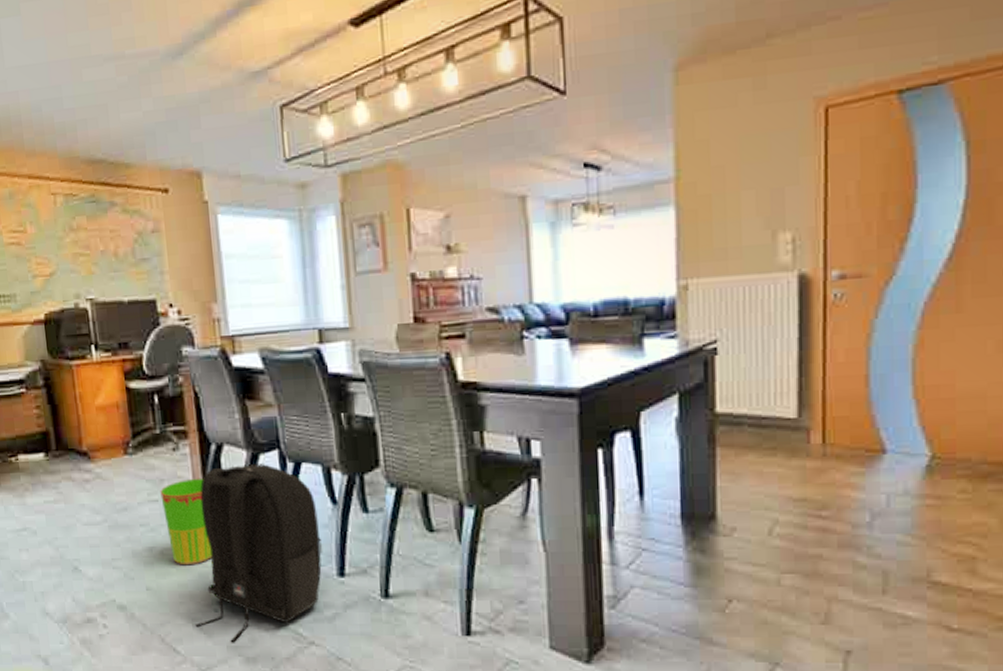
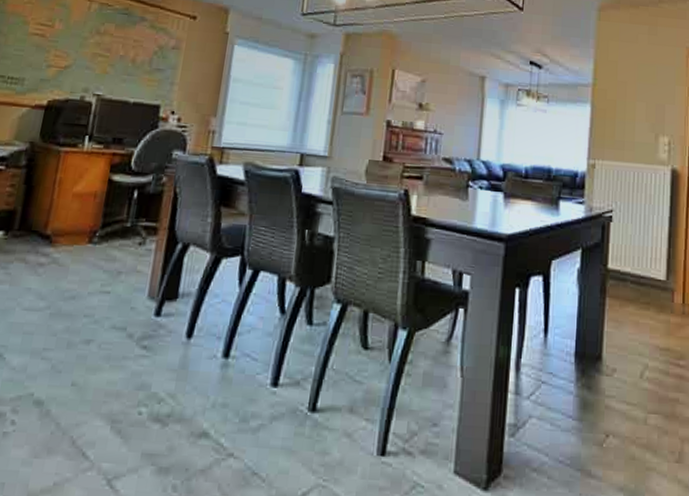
waste bin: present [160,478,213,566] -> none [109,274,161,363]
backpack: present [195,462,323,642] -> none [113,266,265,449]

